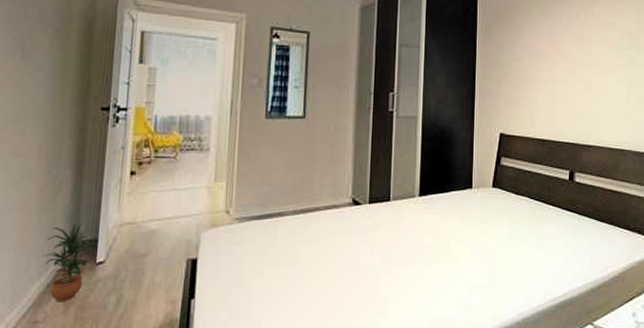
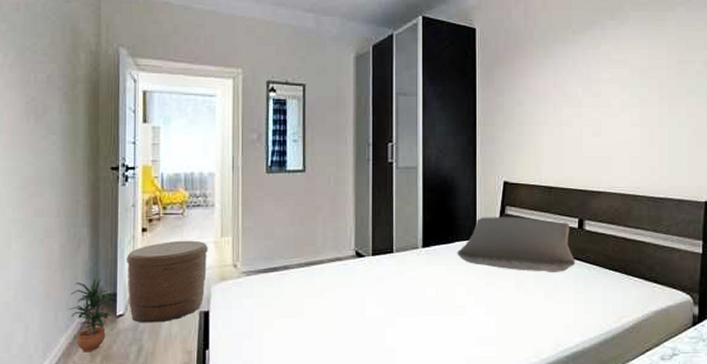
basket: none [110,184,200,271] -> present [126,240,208,323]
pillow: none [453,167,566,222] -> present [457,217,576,272]

